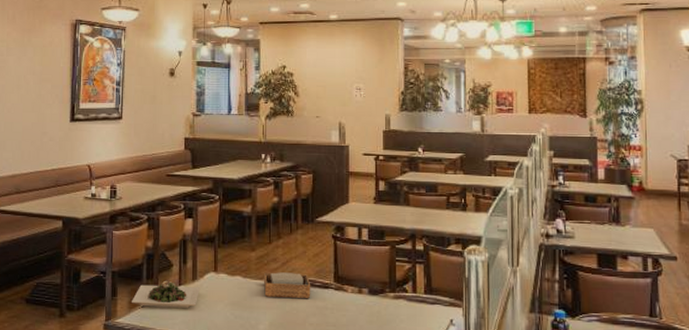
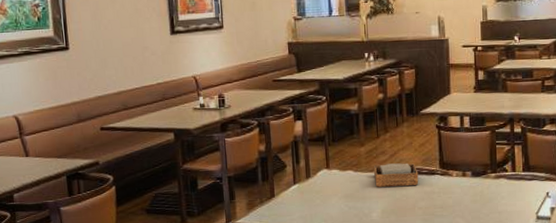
salad: present [131,280,199,308] -> none [249,180,314,207]

